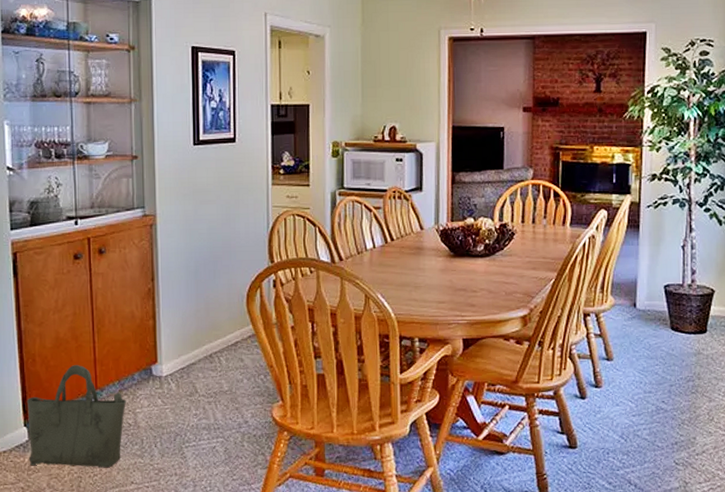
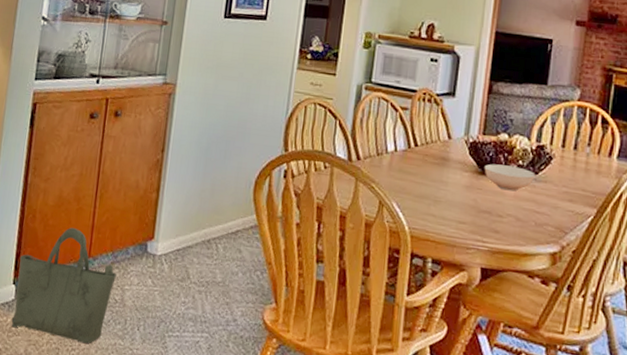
bowl: none [455,246,501,267] -> present [484,163,535,191]

